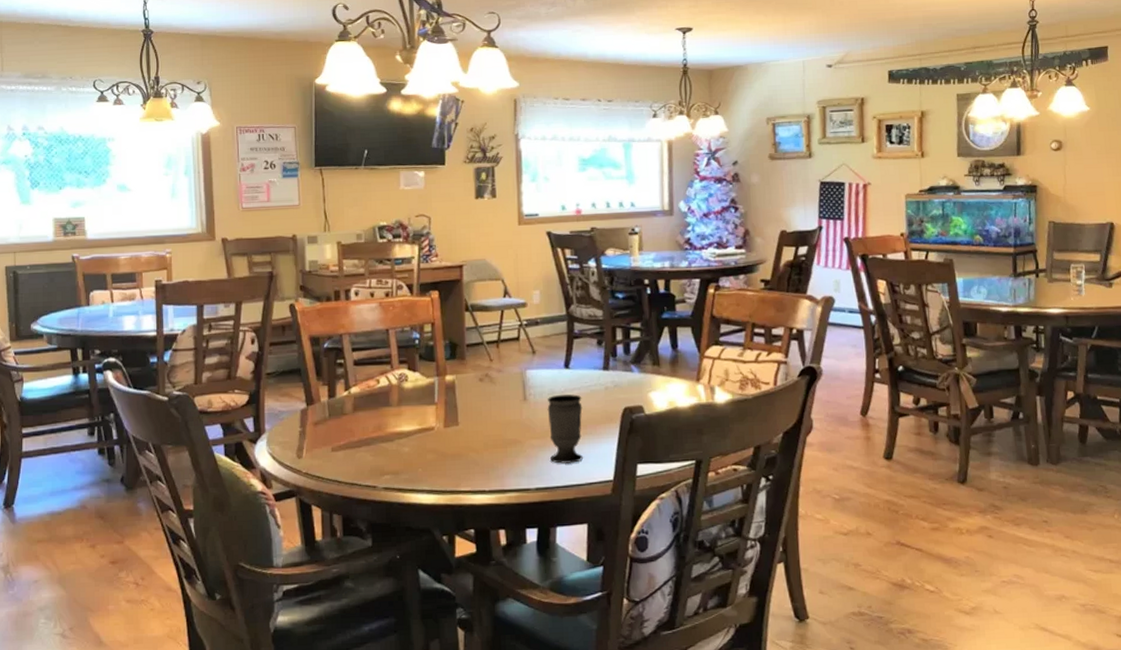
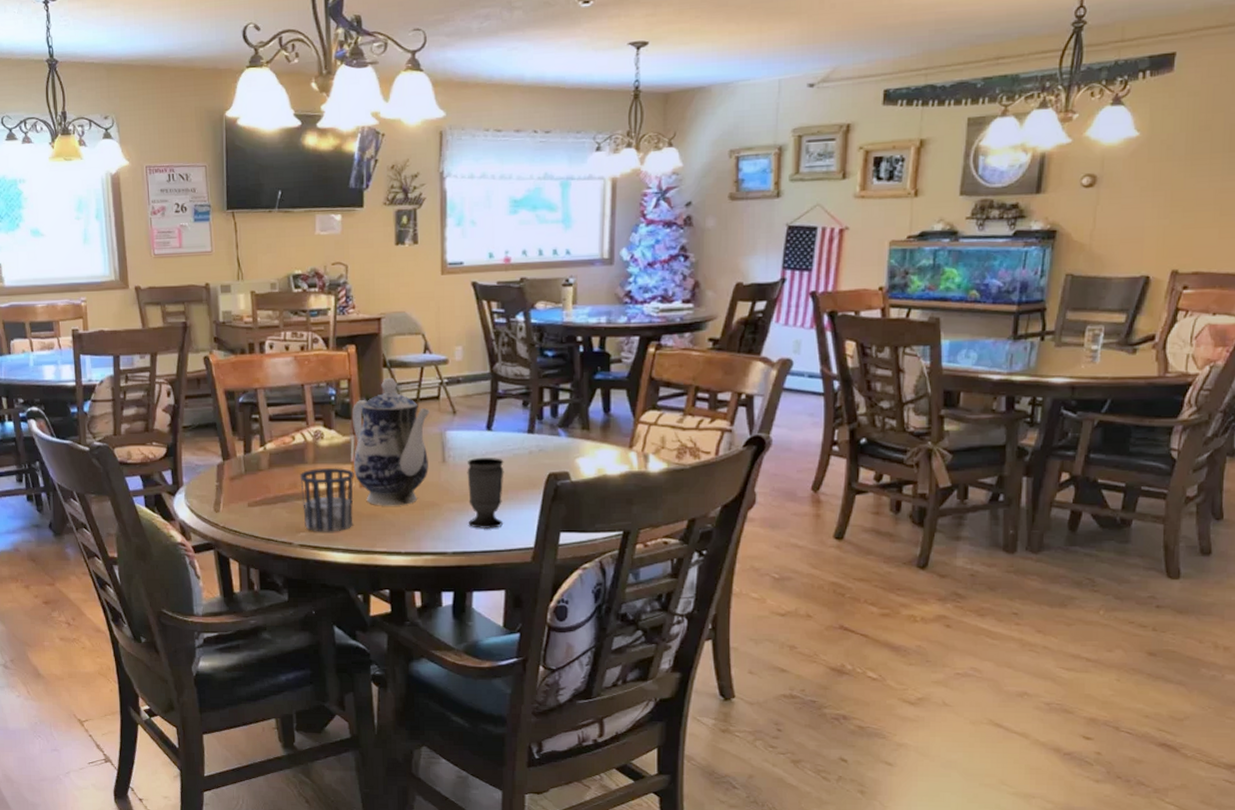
cup: none [384,408,439,474] -> present [300,467,354,532]
teapot: none [435,320,510,445] -> present [352,377,430,506]

